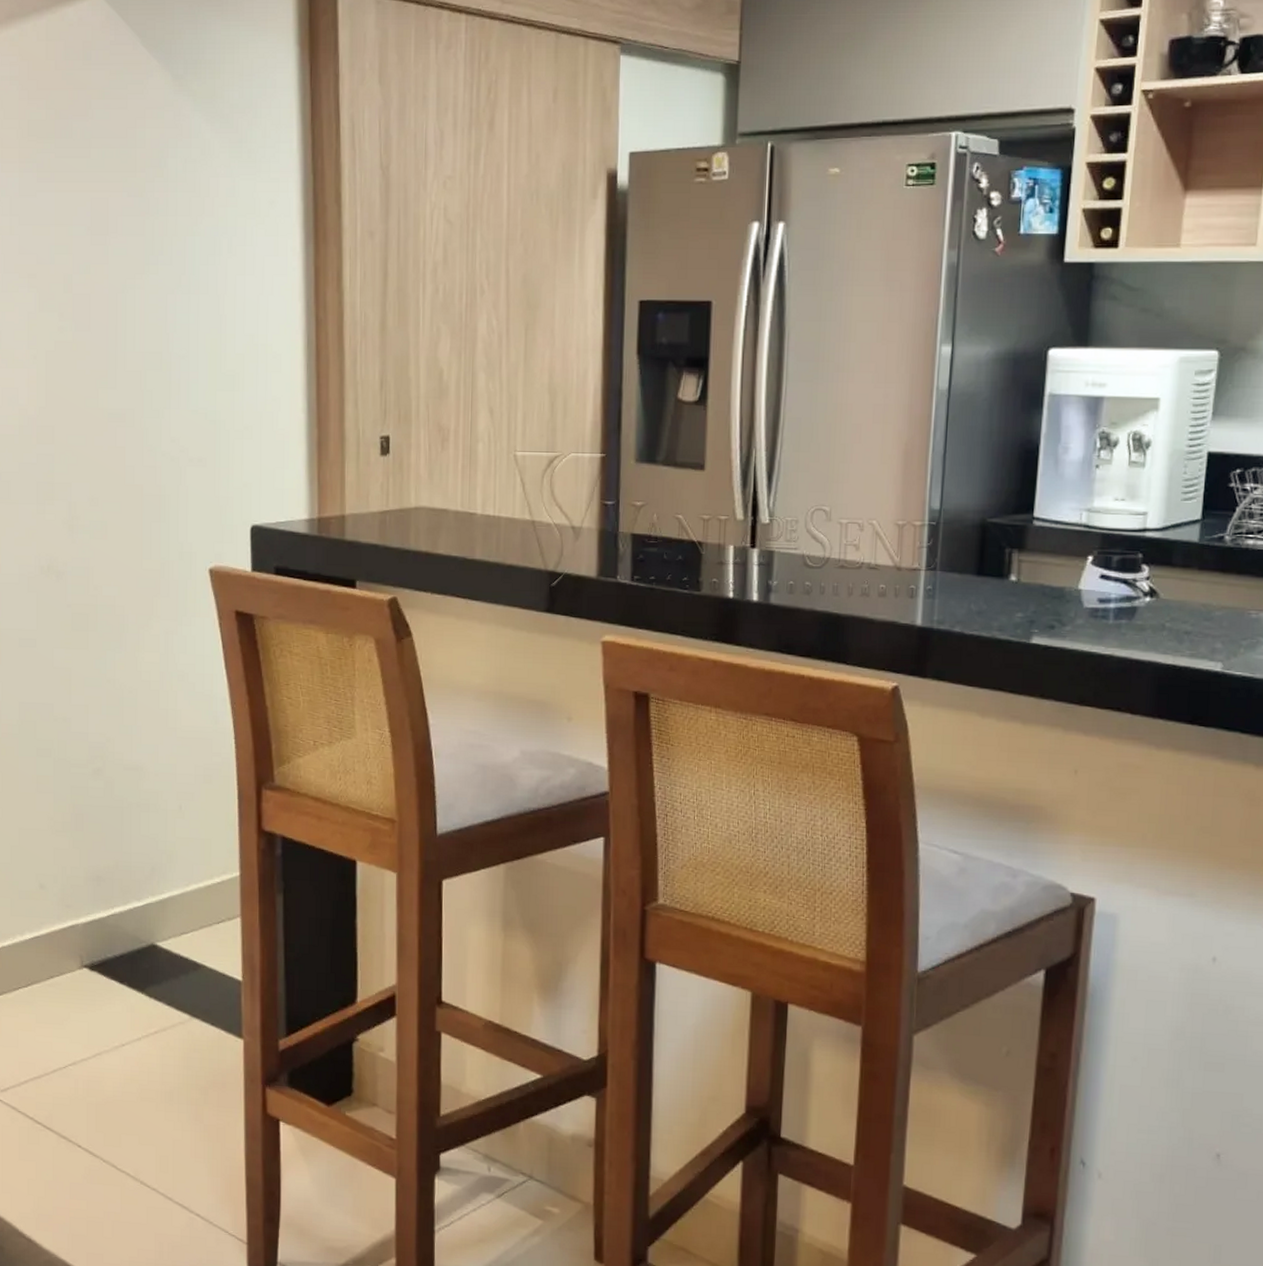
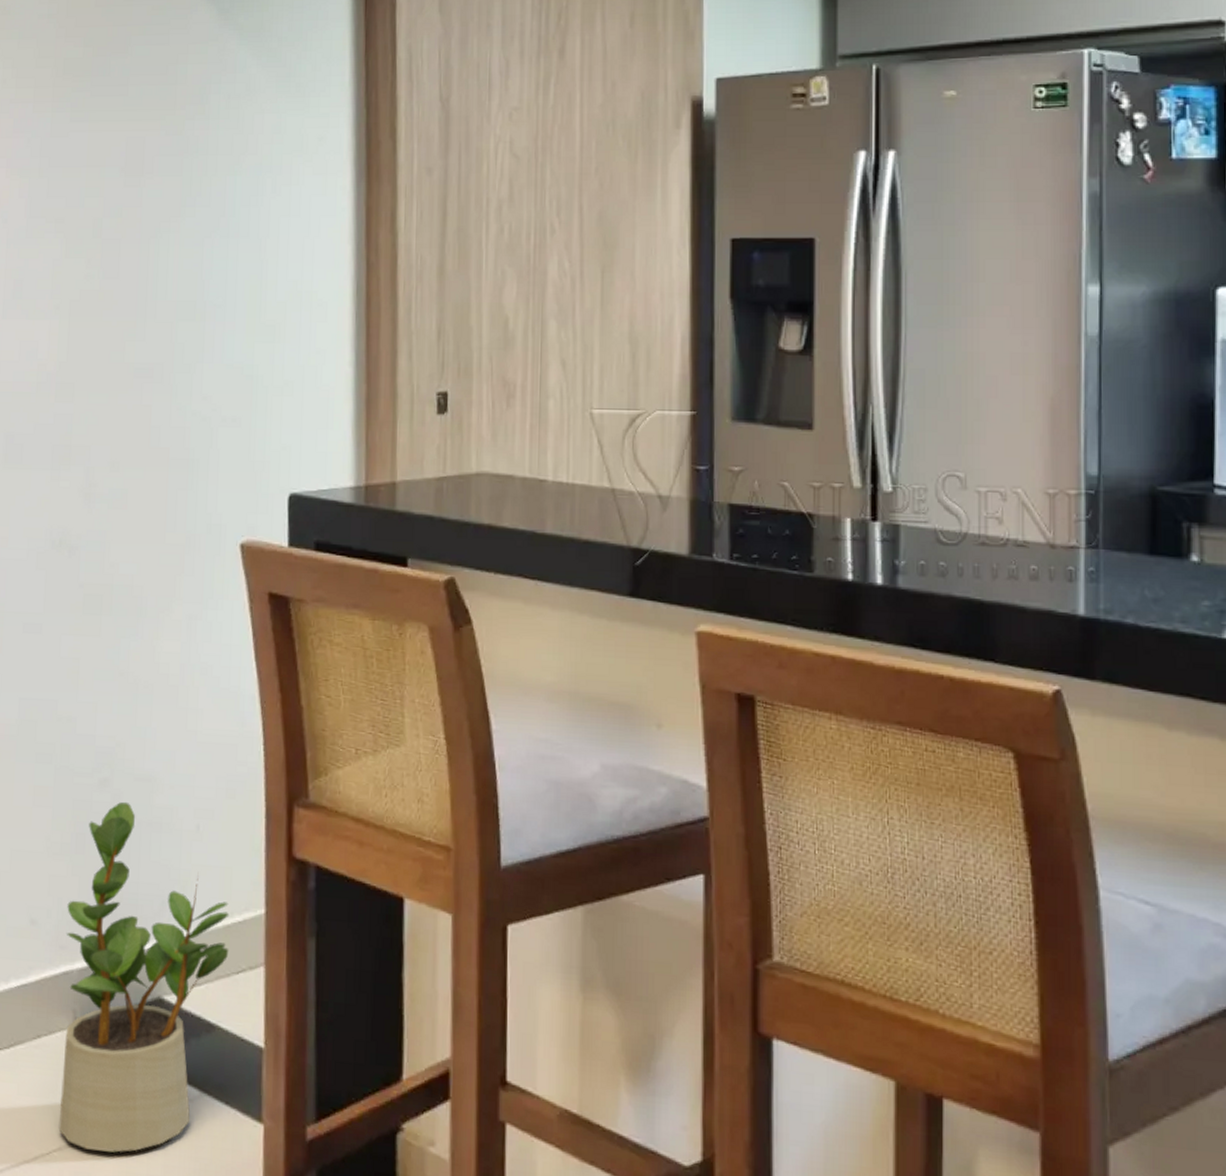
potted plant: none [71,787,211,1065] -> present [58,801,230,1153]

